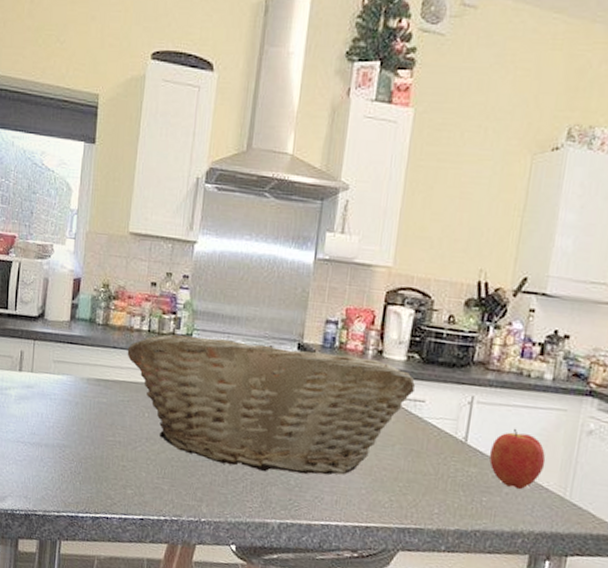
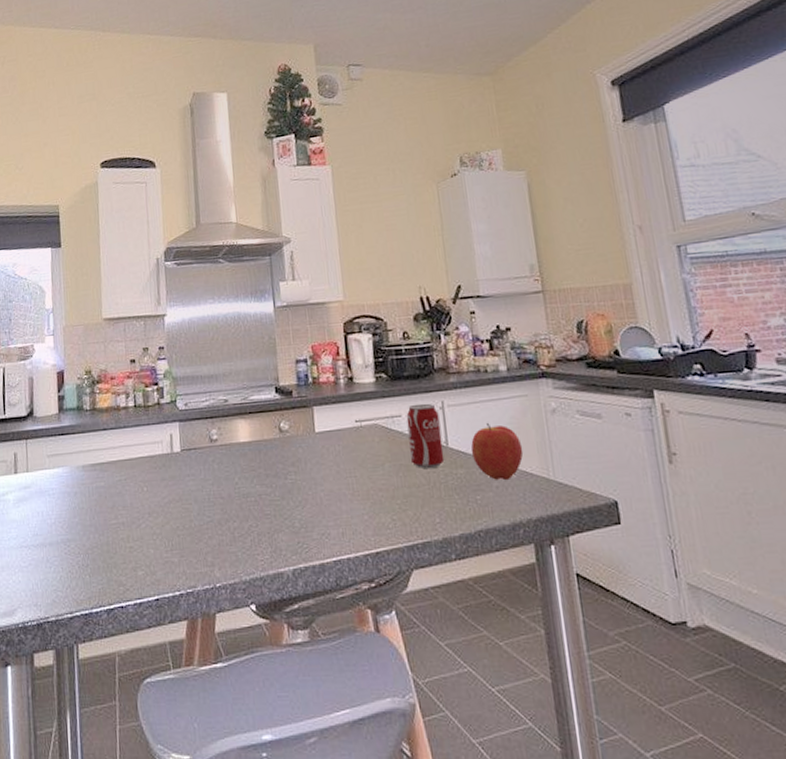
fruit basket: present [127,334,415,475] -> none [117,386,389,522]
beverage can: none [423,392,466,461] -> present [406,403,445,468]

